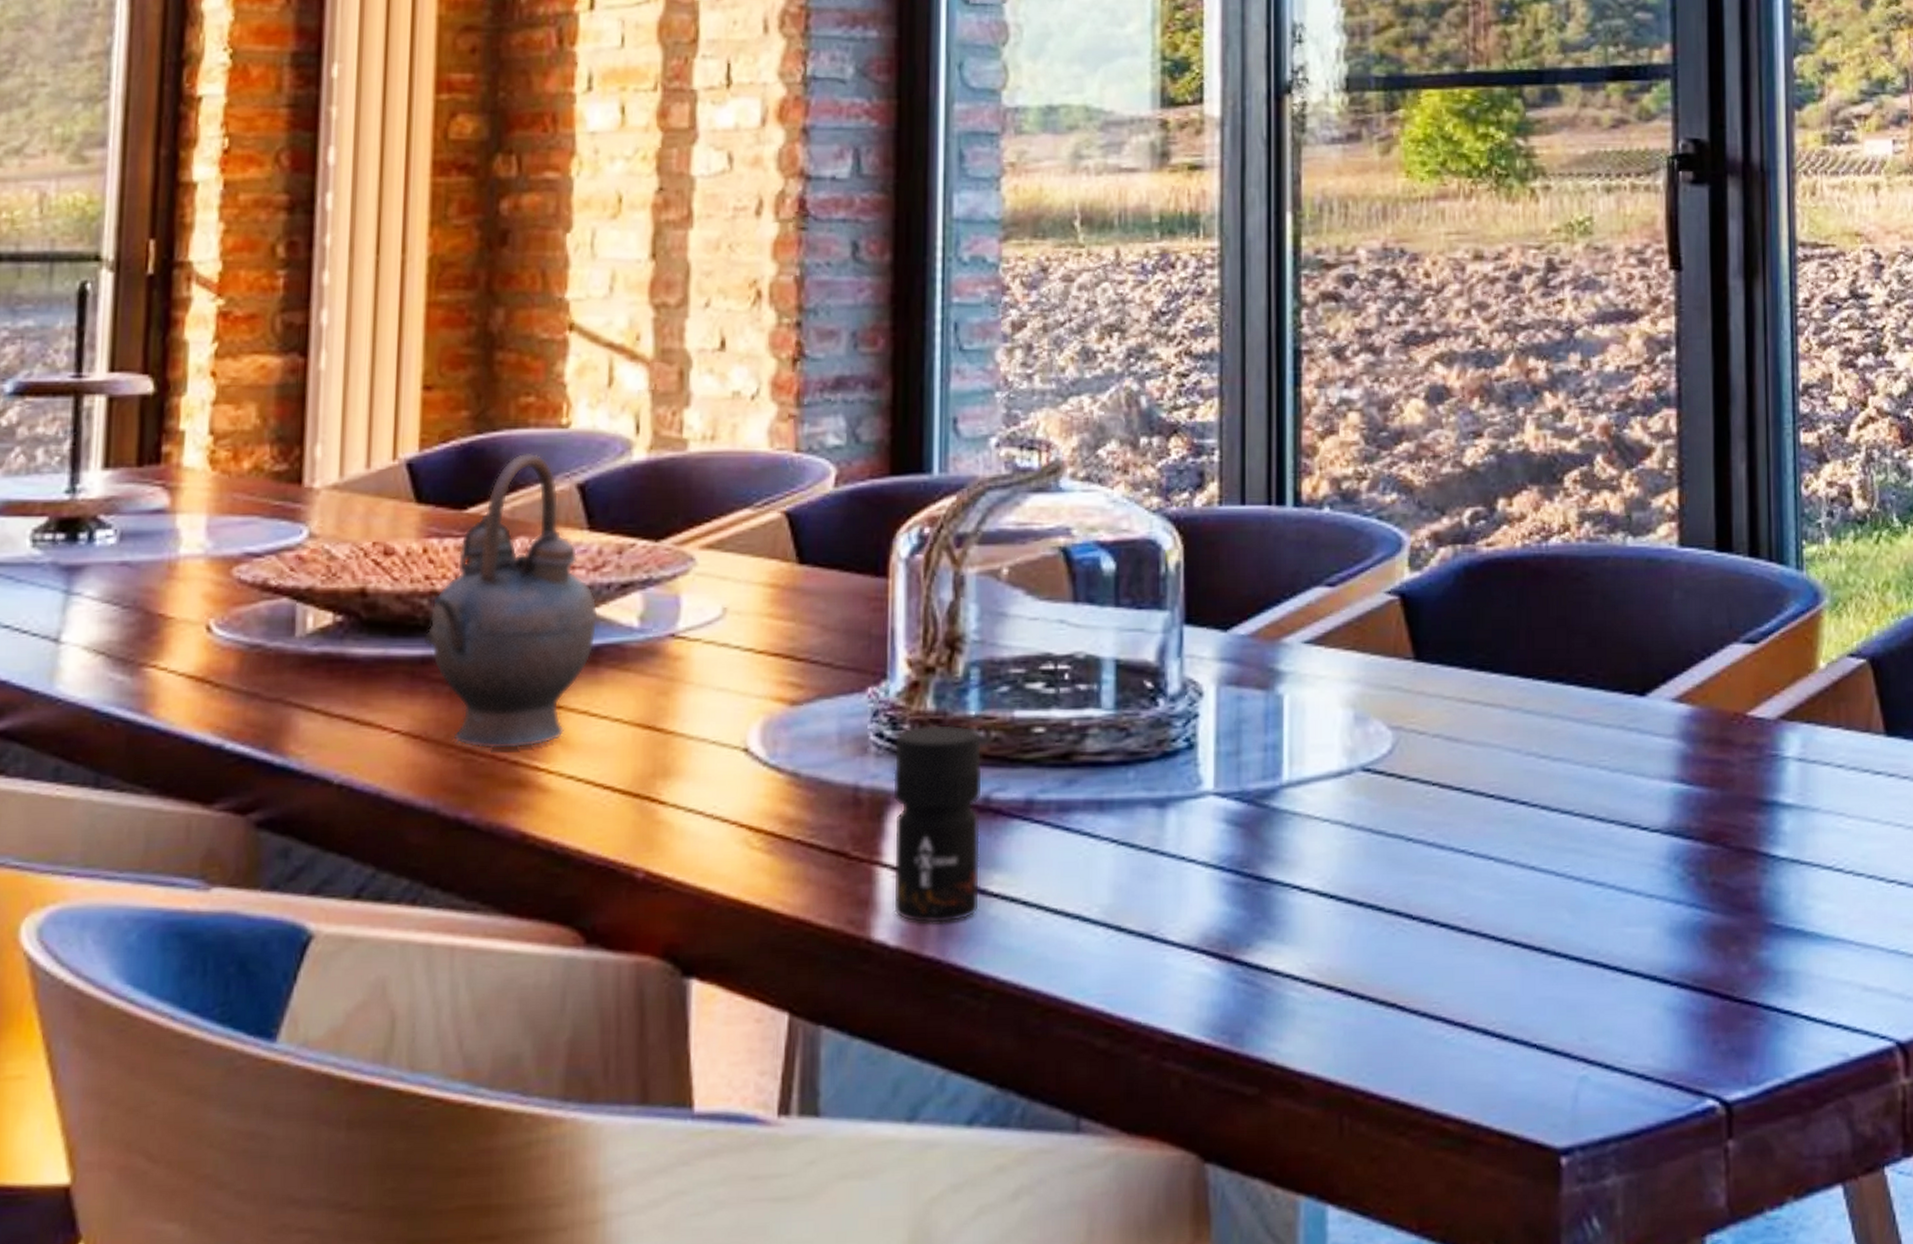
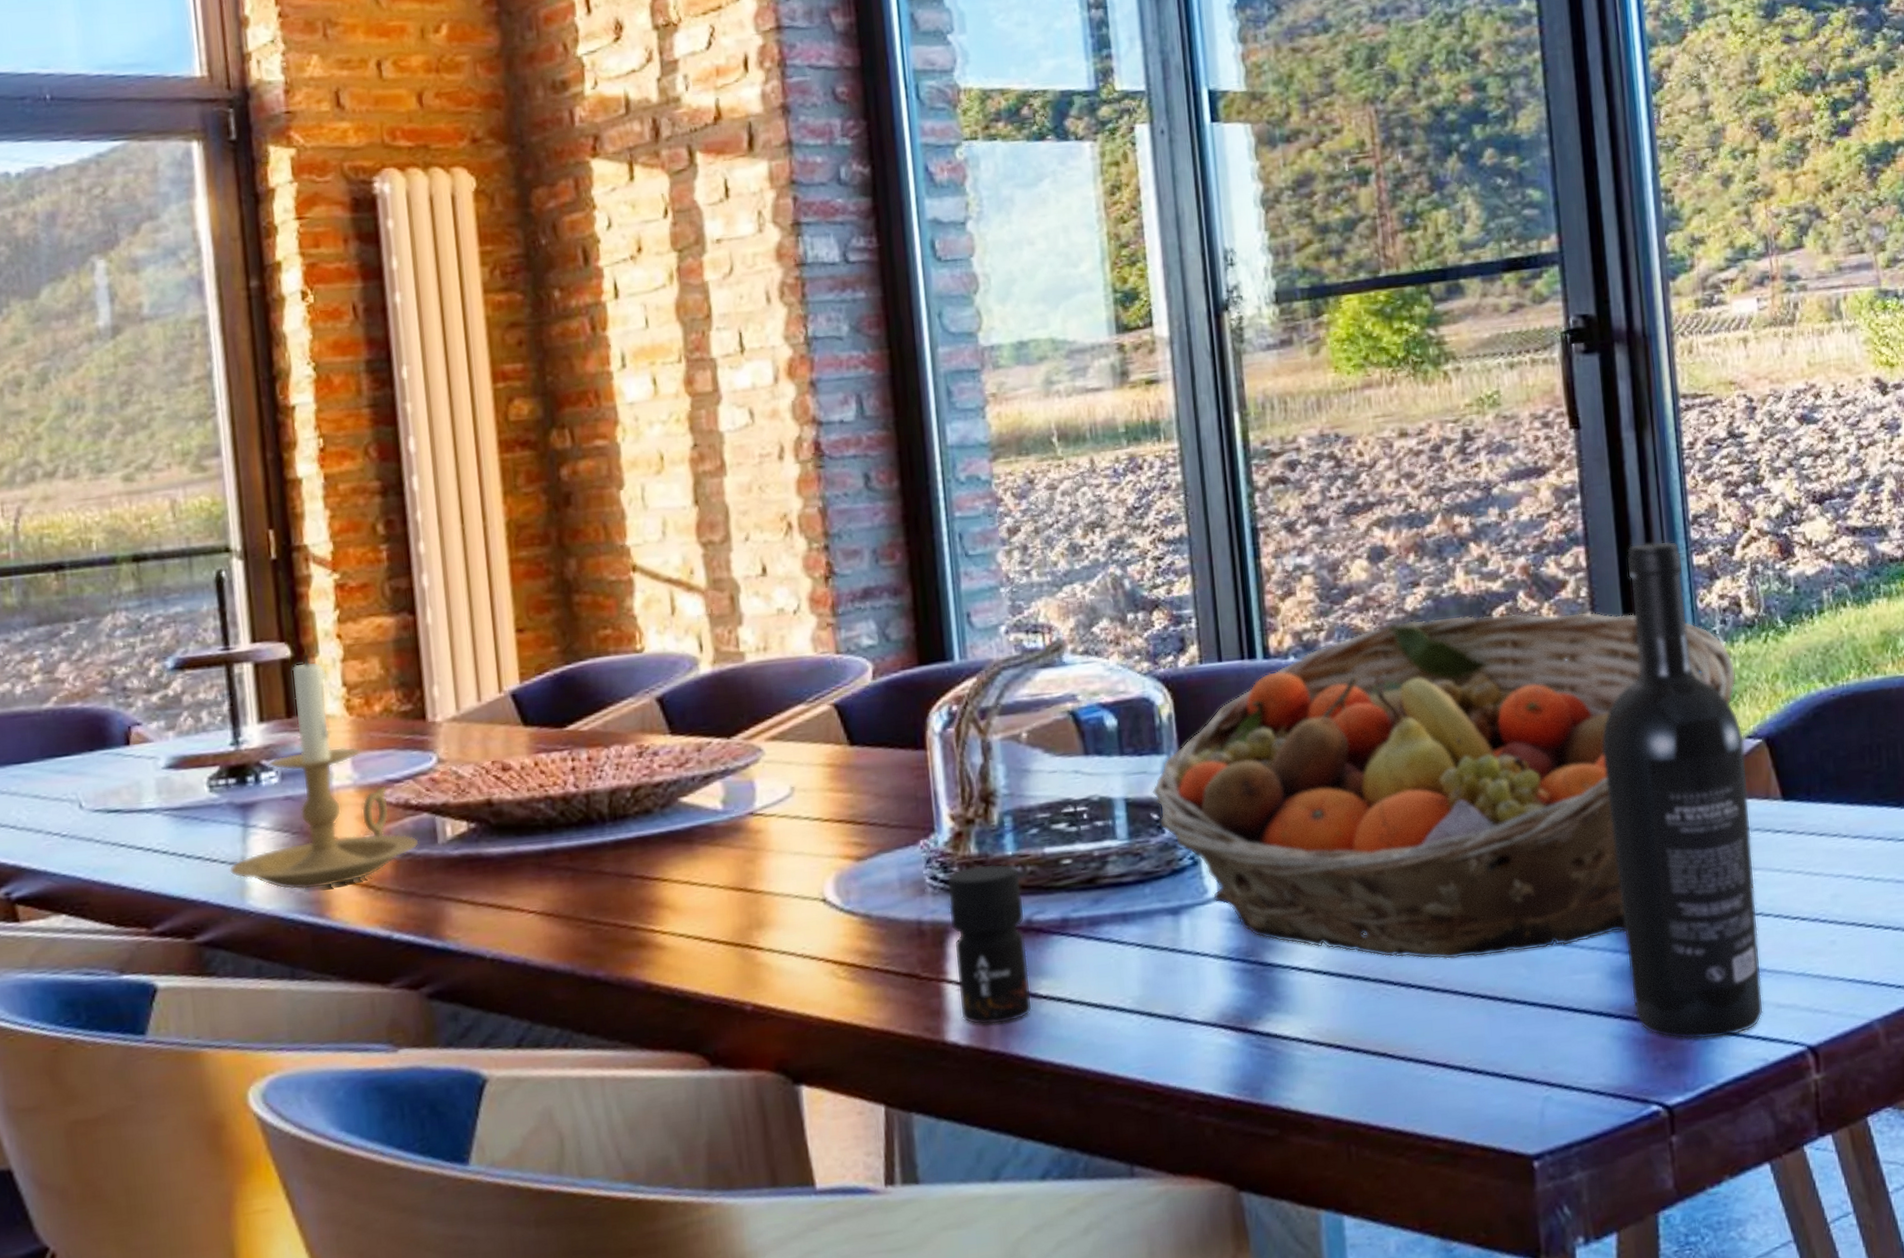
candle holder: none [41,393,273,678] -> present [230,655,419,890]
teapot: present [423,452,598,750] -> none [545,675,688,919]
fruit basket: none [1148,477,1841,894] -> present [1152,612,1737,960]
wine bottle: none [1680,411,1848,1022] -> present [1602,541,1764,1040]

